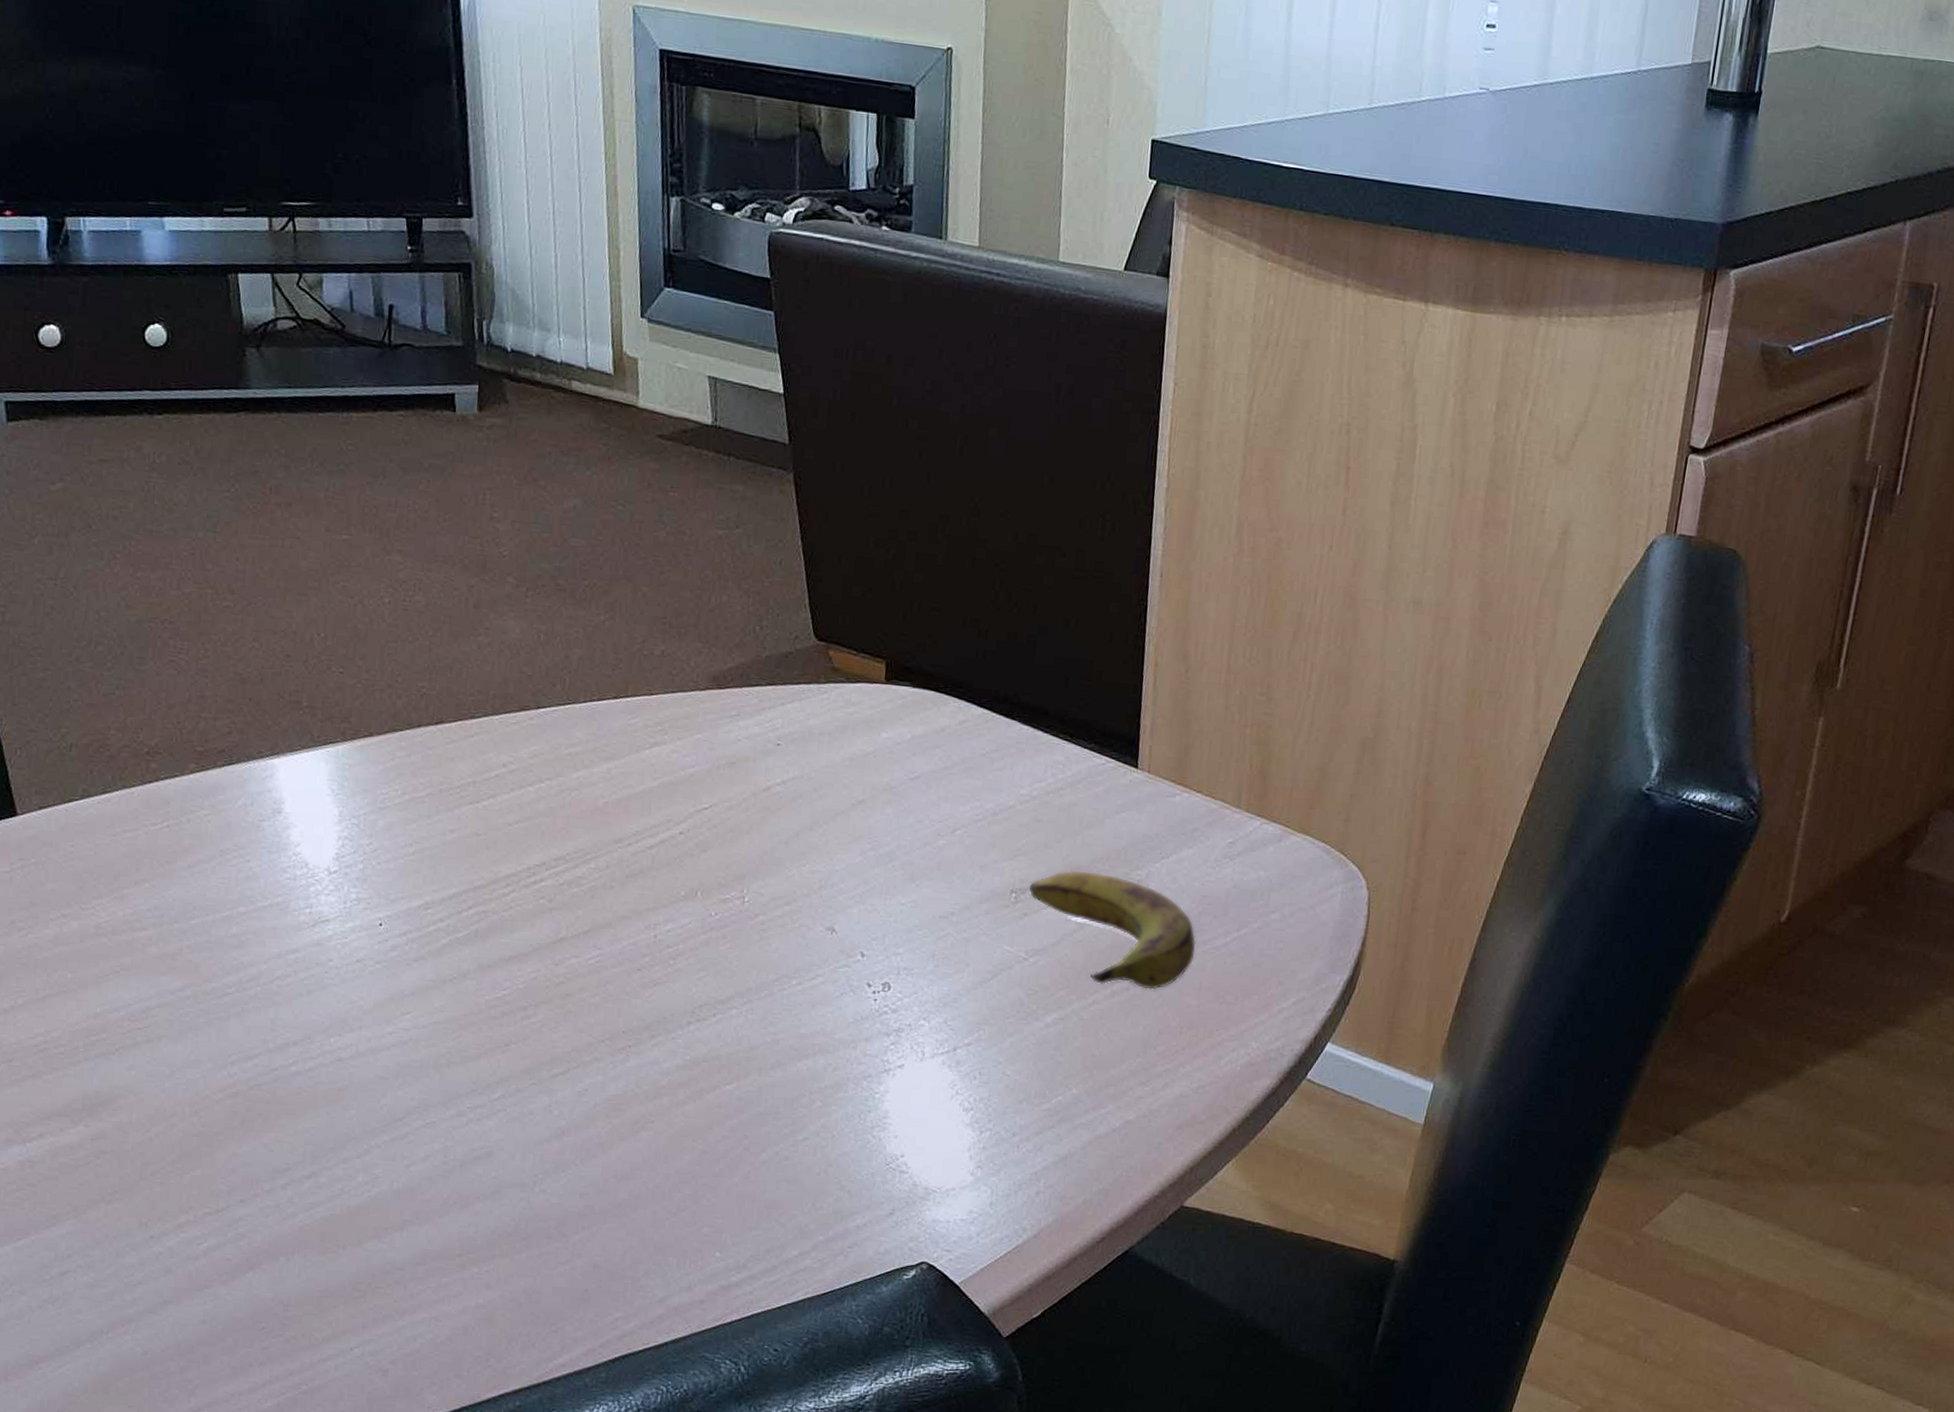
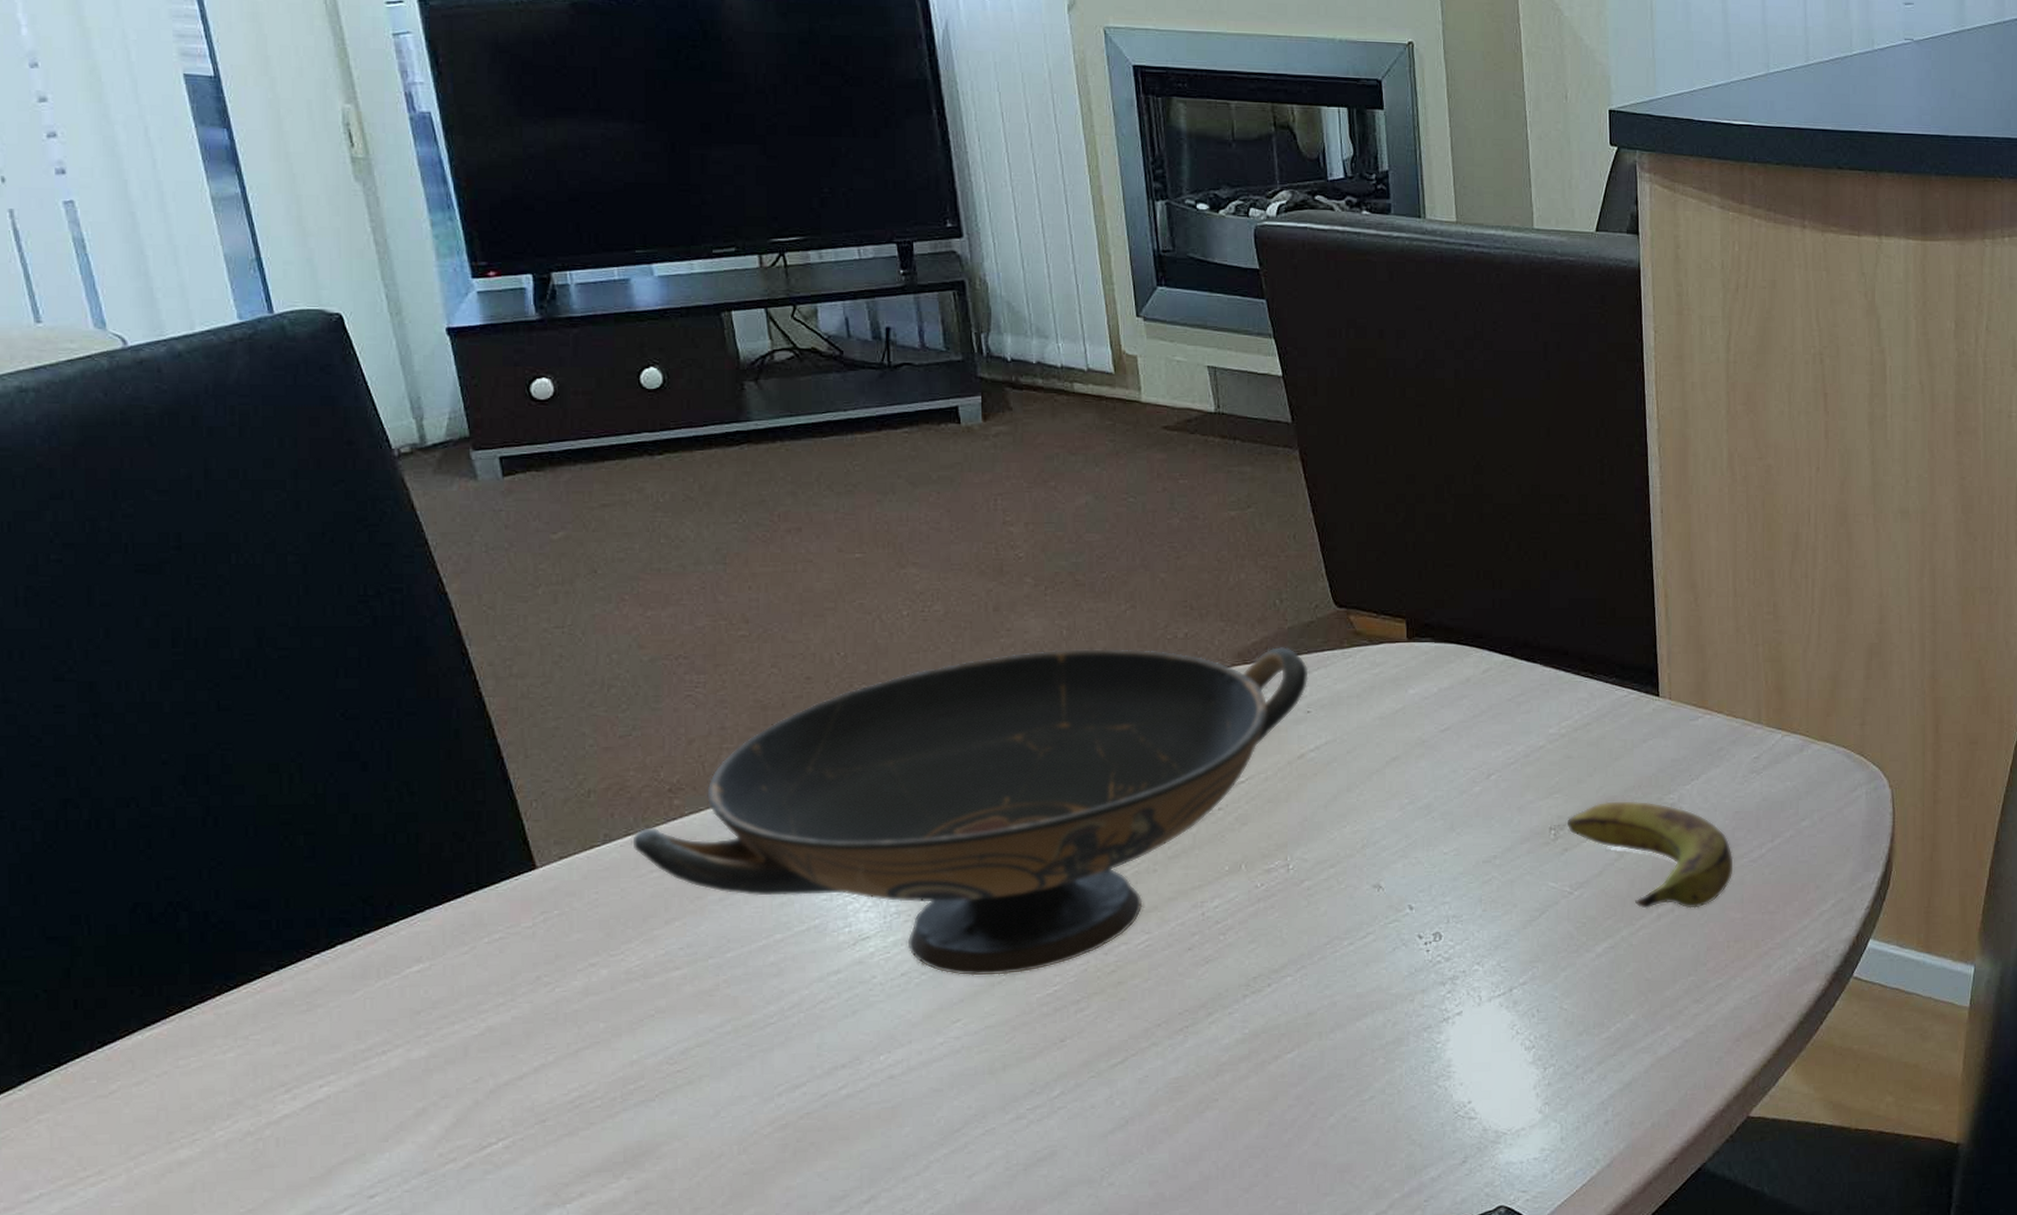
decorative bowl: none [109,653,783,974] -> present [632,647,1309,976]

